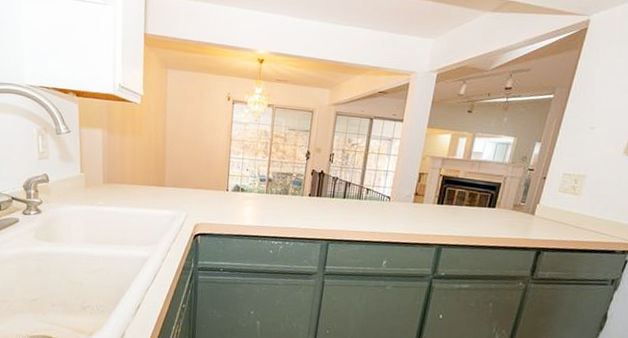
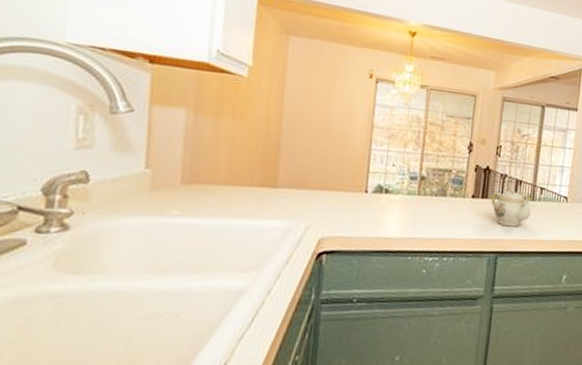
teapot: none [324,190,358,221] -> present [491,189,532,227]

